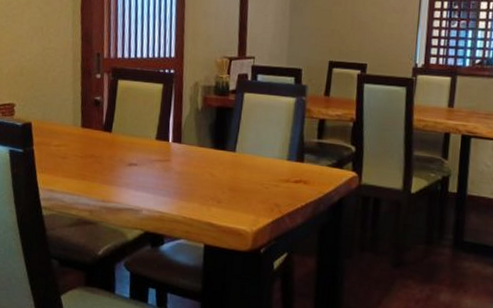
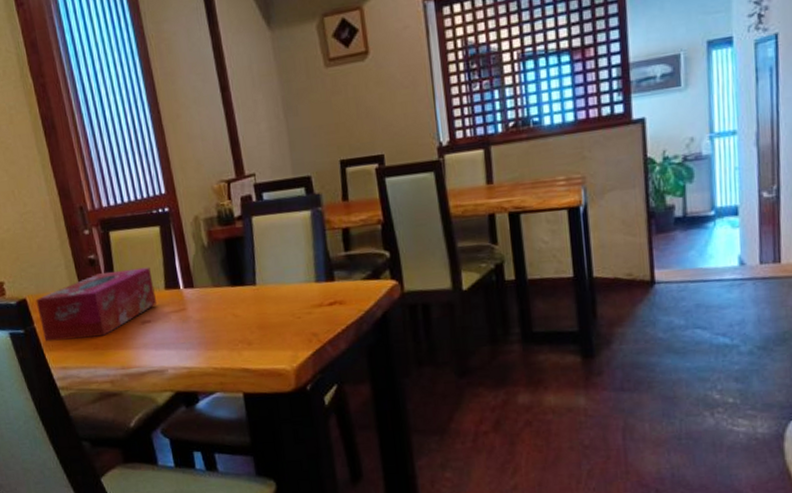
tissue box: none [39,114,147,169] -> present [36,267,157,342]

